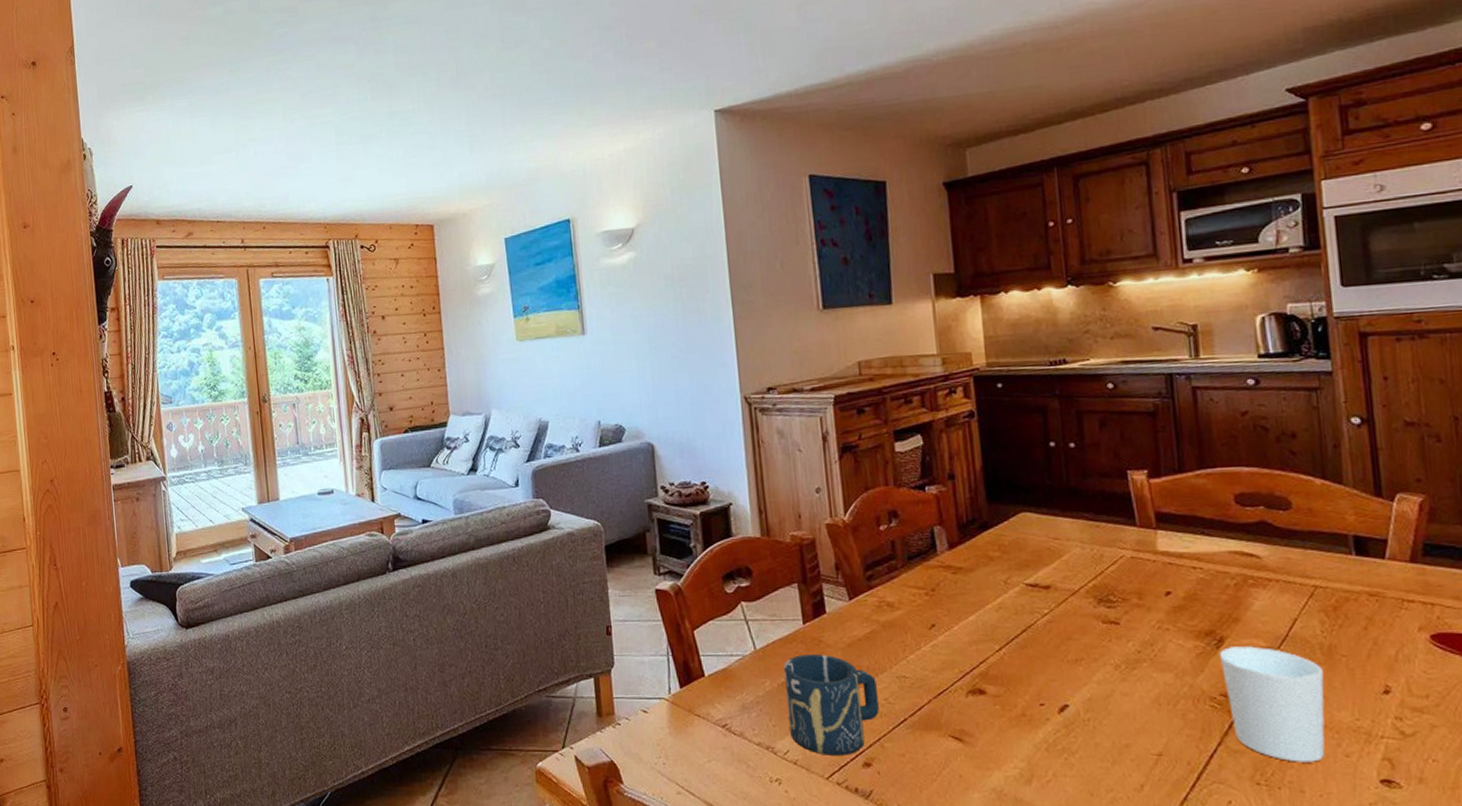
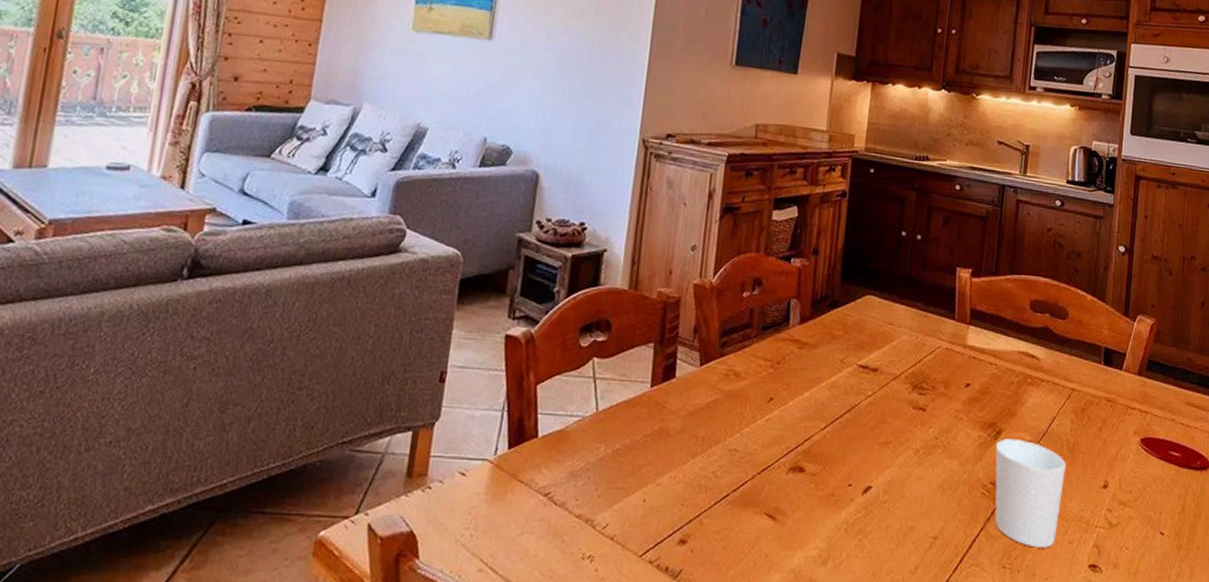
cup: present [784,654,879,755] -> none [613,420,709,531]

